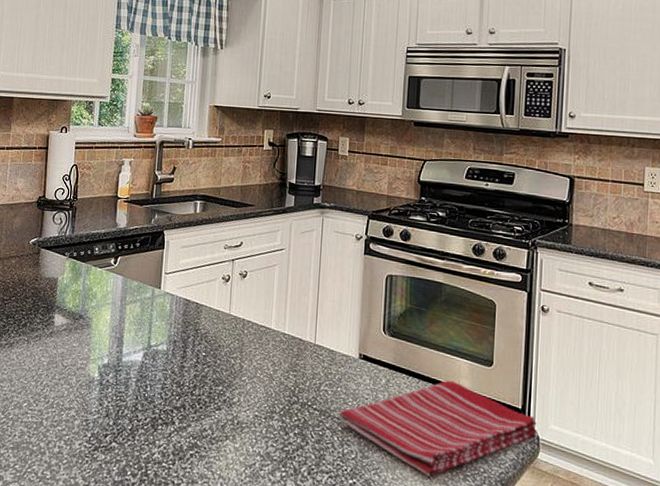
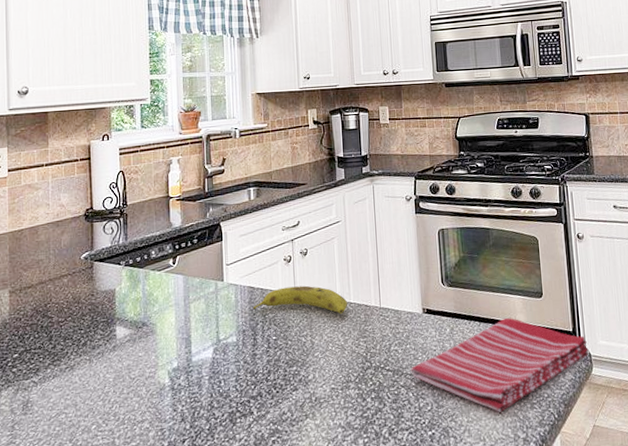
fruit: none [185,305,282,343] -> present [252,285,348,314]

